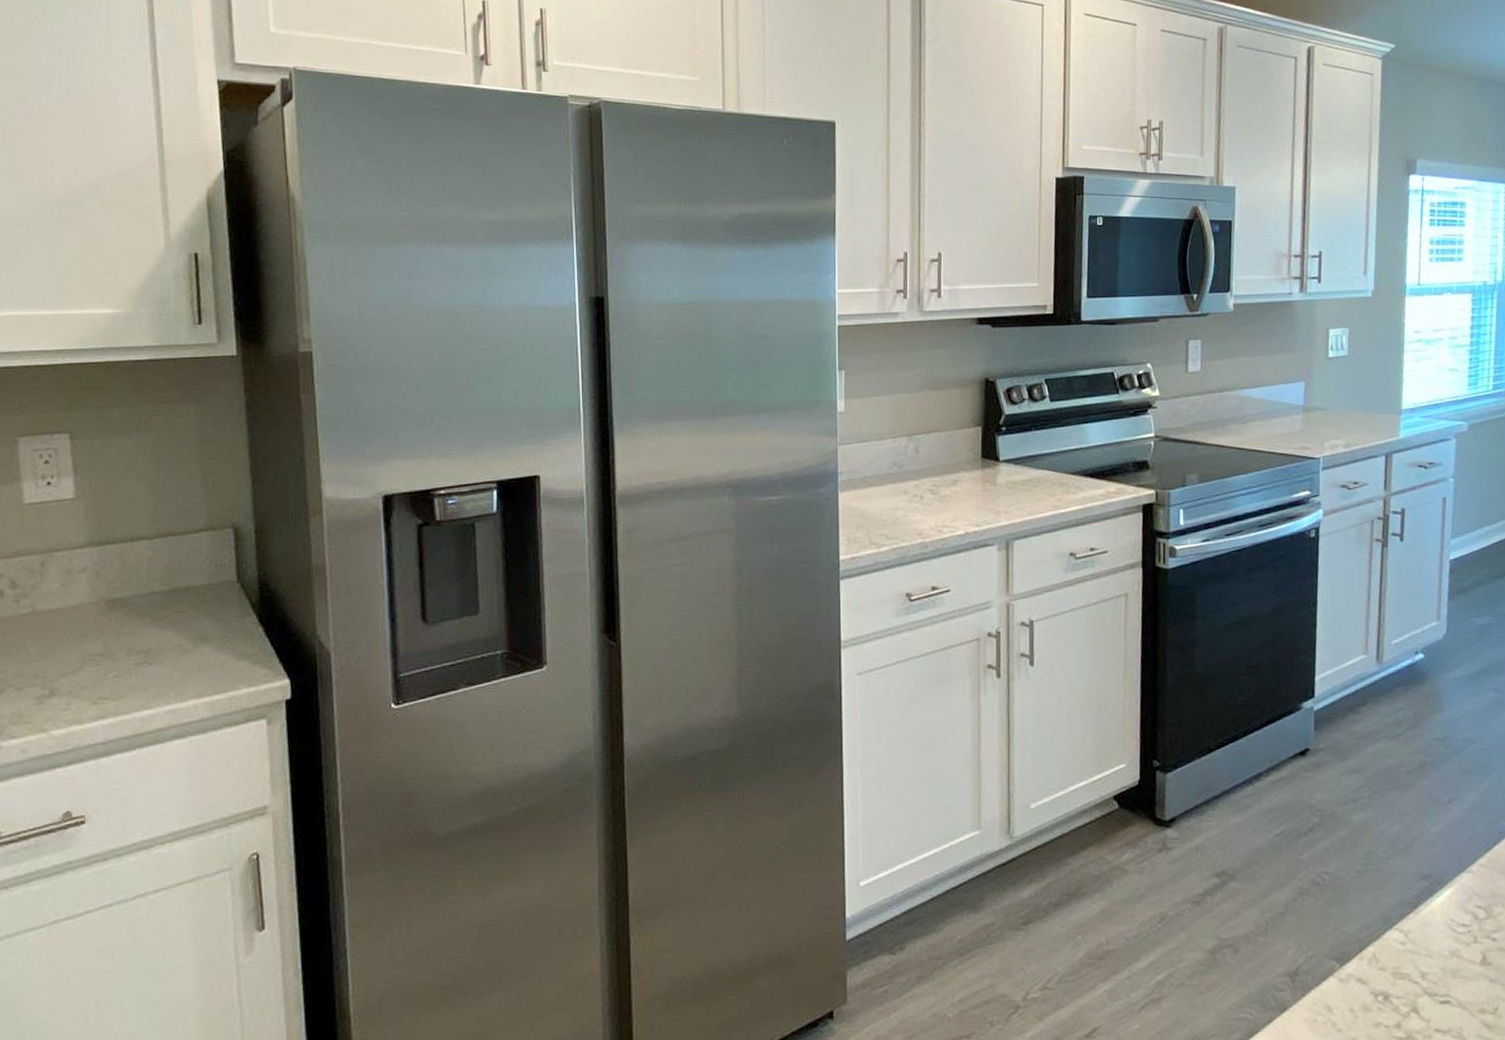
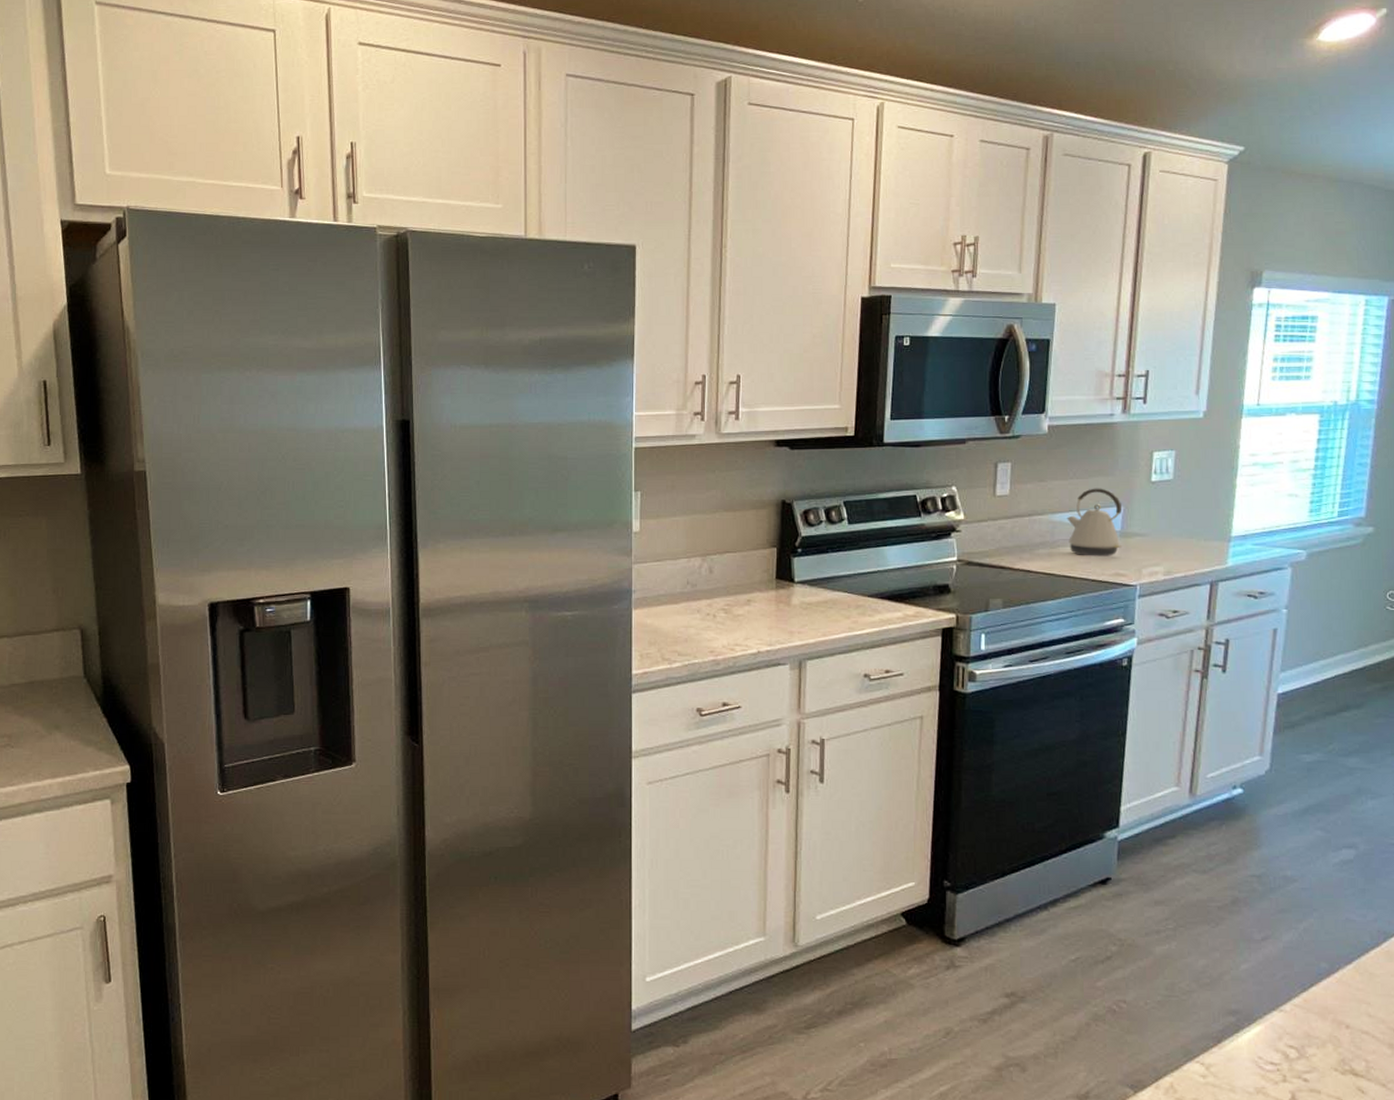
kettle: none [1254,364,1306,431] -> present [1067,488,1123,556]

